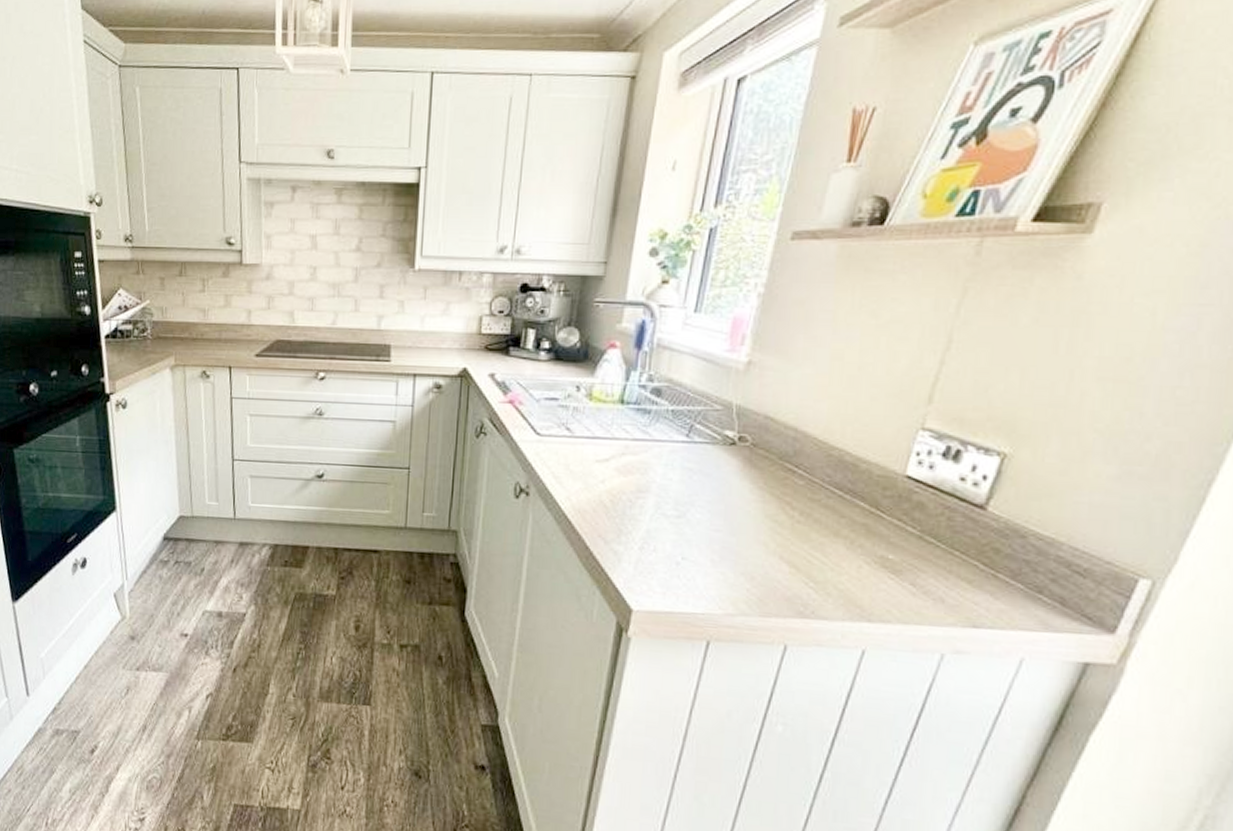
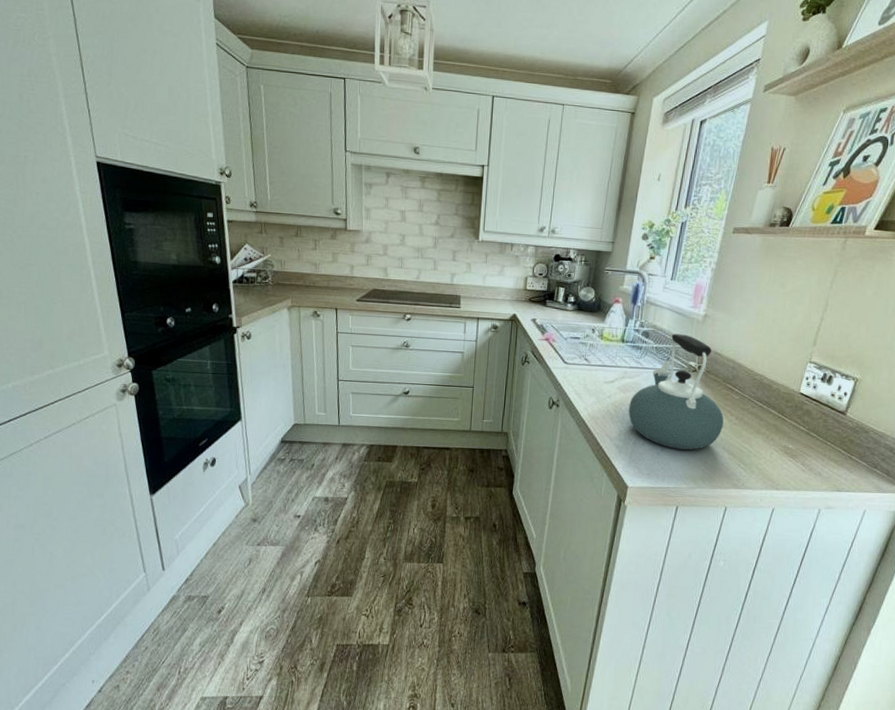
kettle: none [632,390,780,560] -> present [628,334,724,450]

